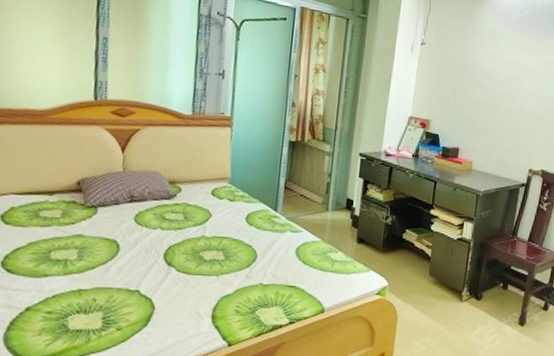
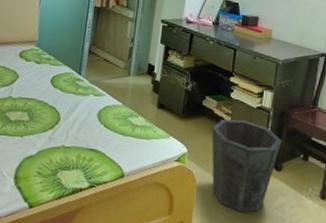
waste bin: none [412,251,482,342] -> present [211,119,282,213]

